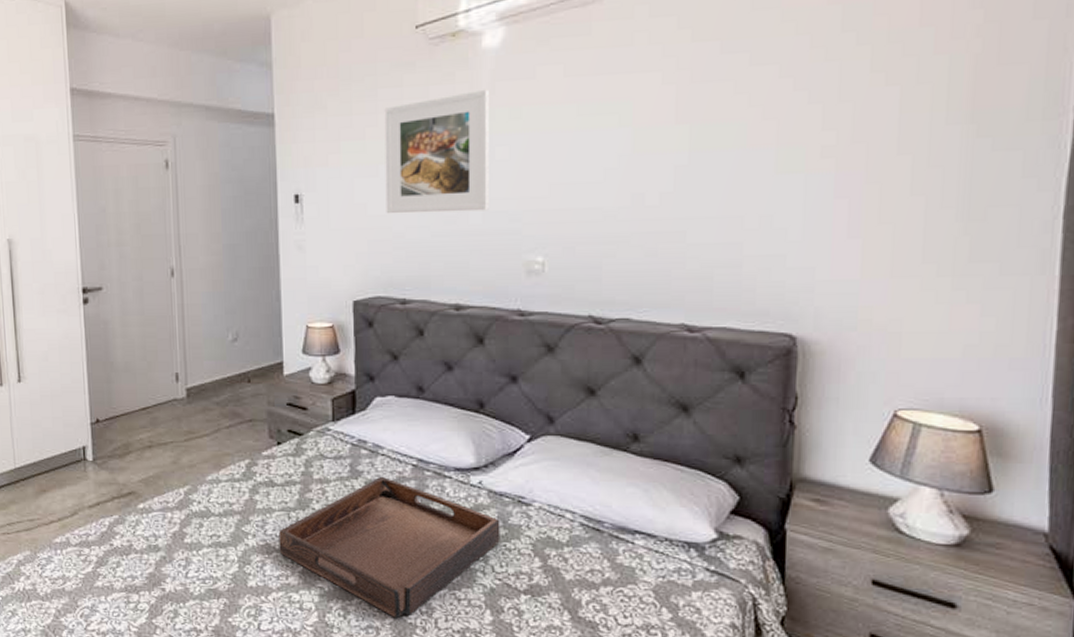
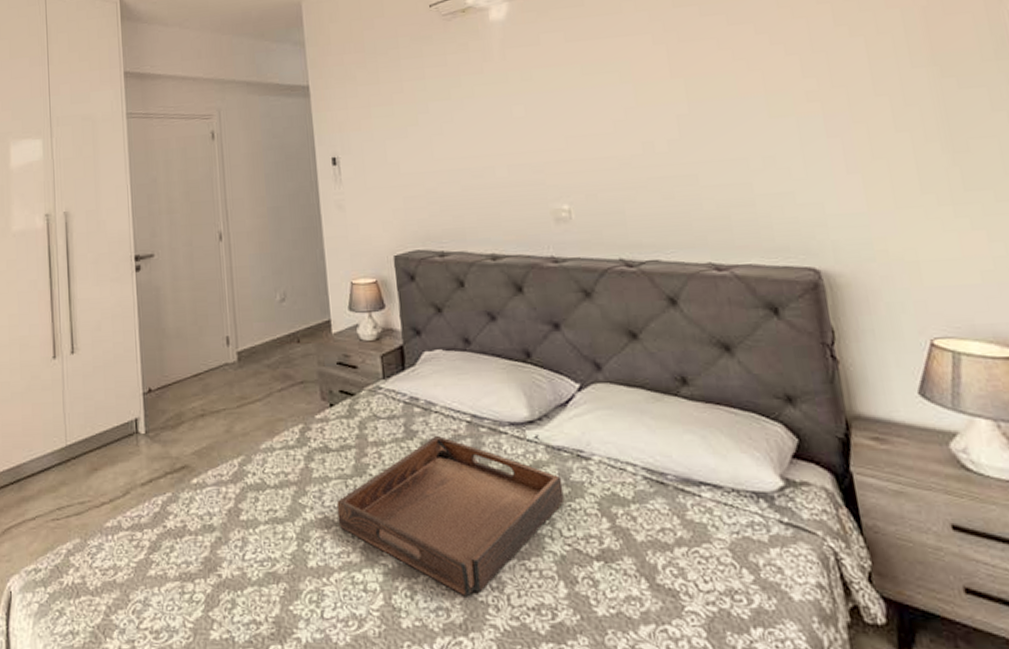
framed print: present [384,89,489,214] -> none [408,56,513,172]

